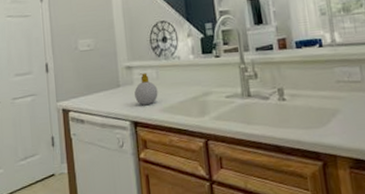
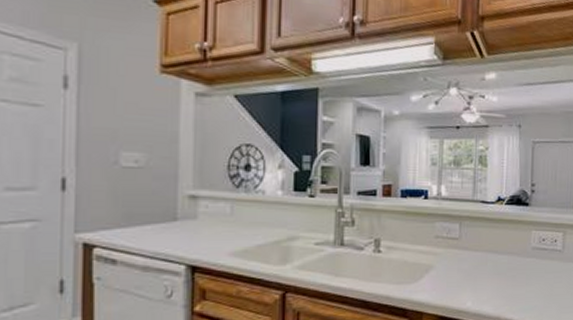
soap bottle: present [134,73,158,106] -> none [197,206,230,247]

